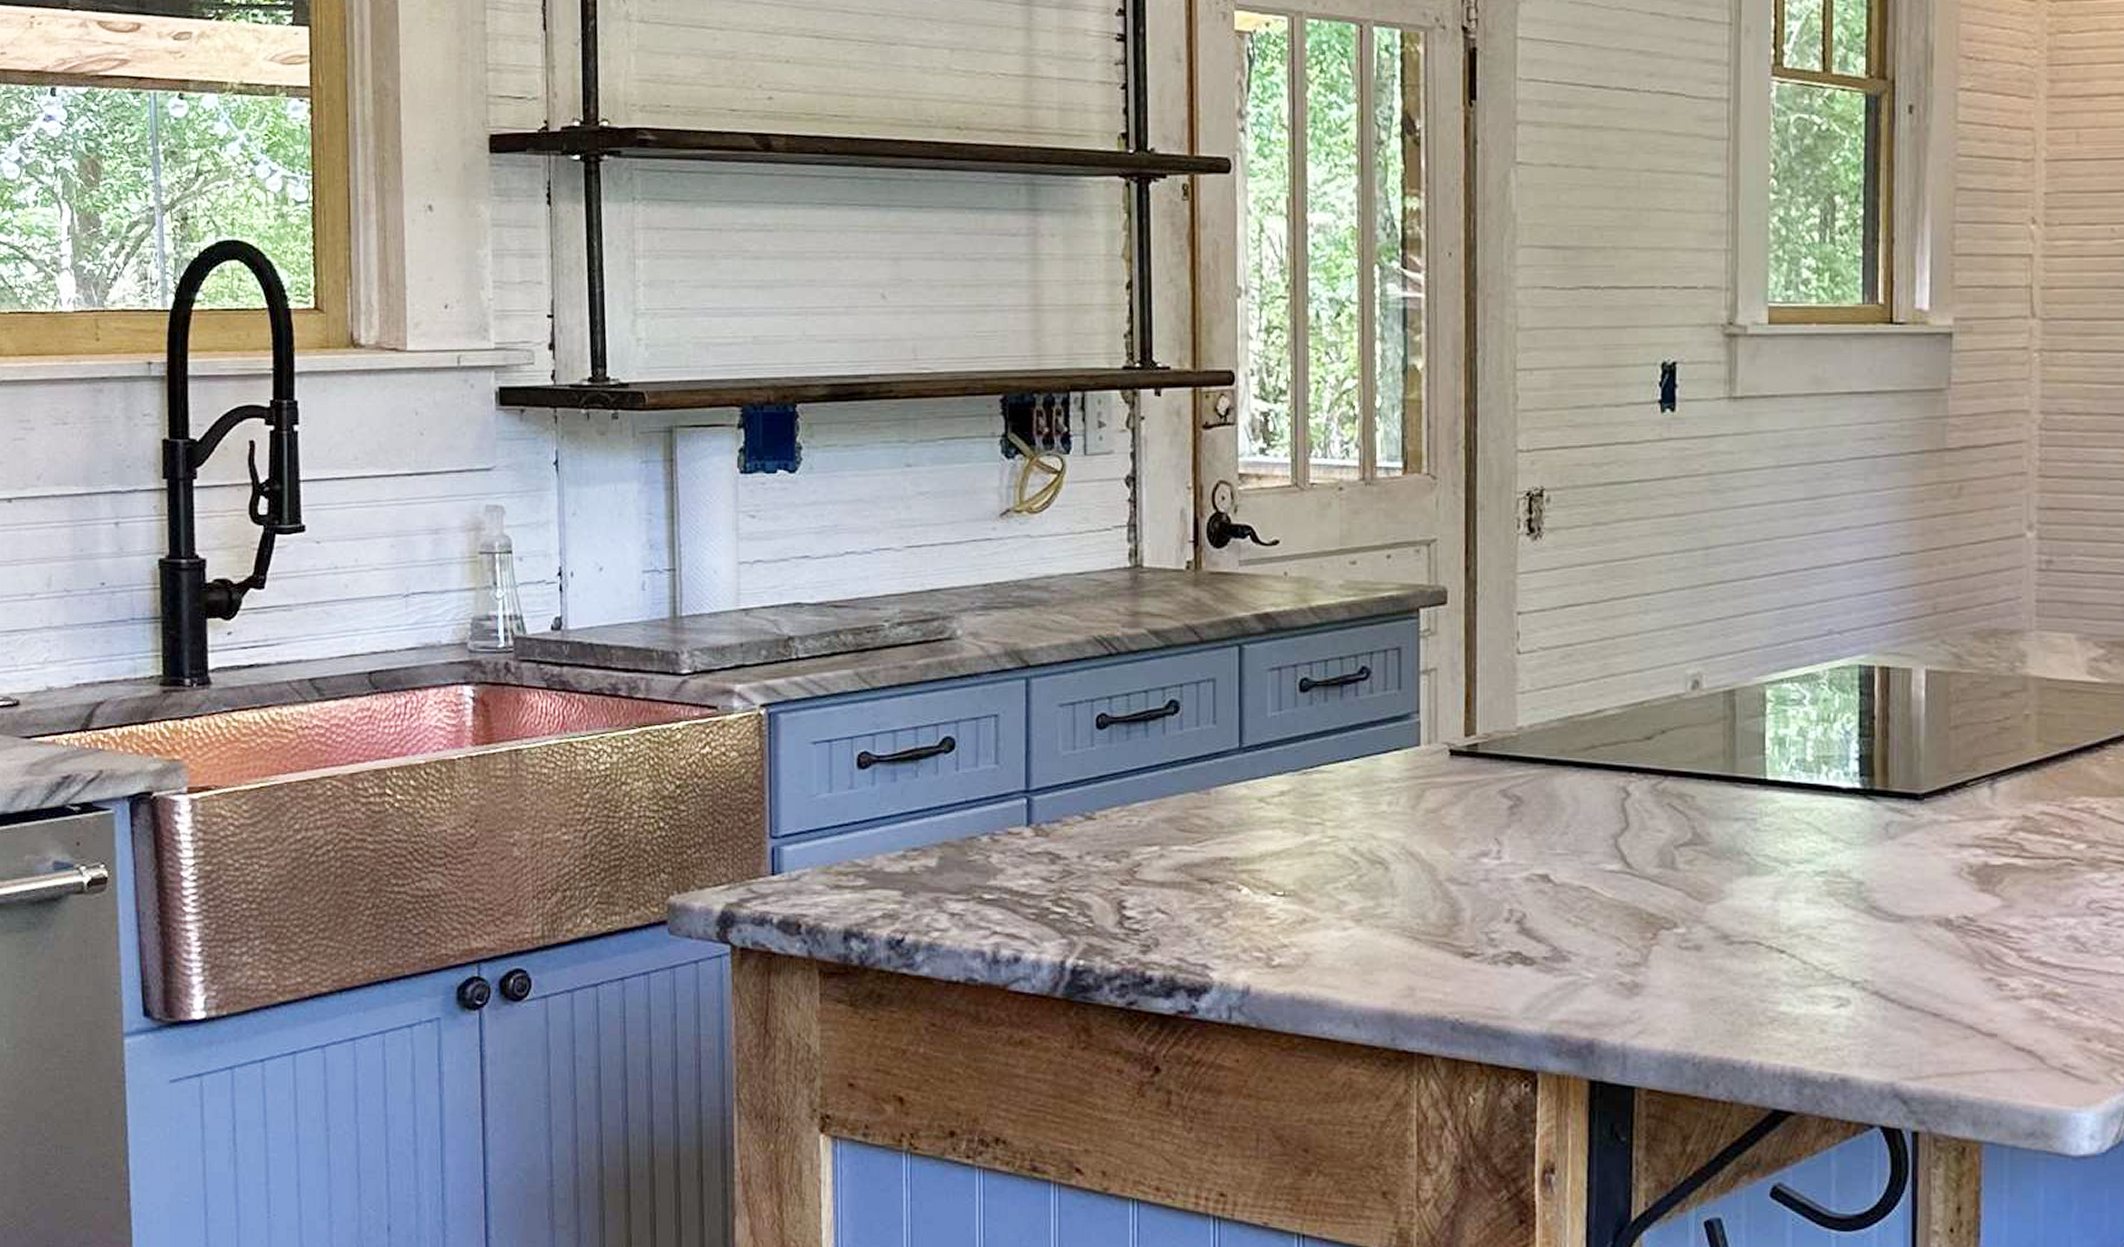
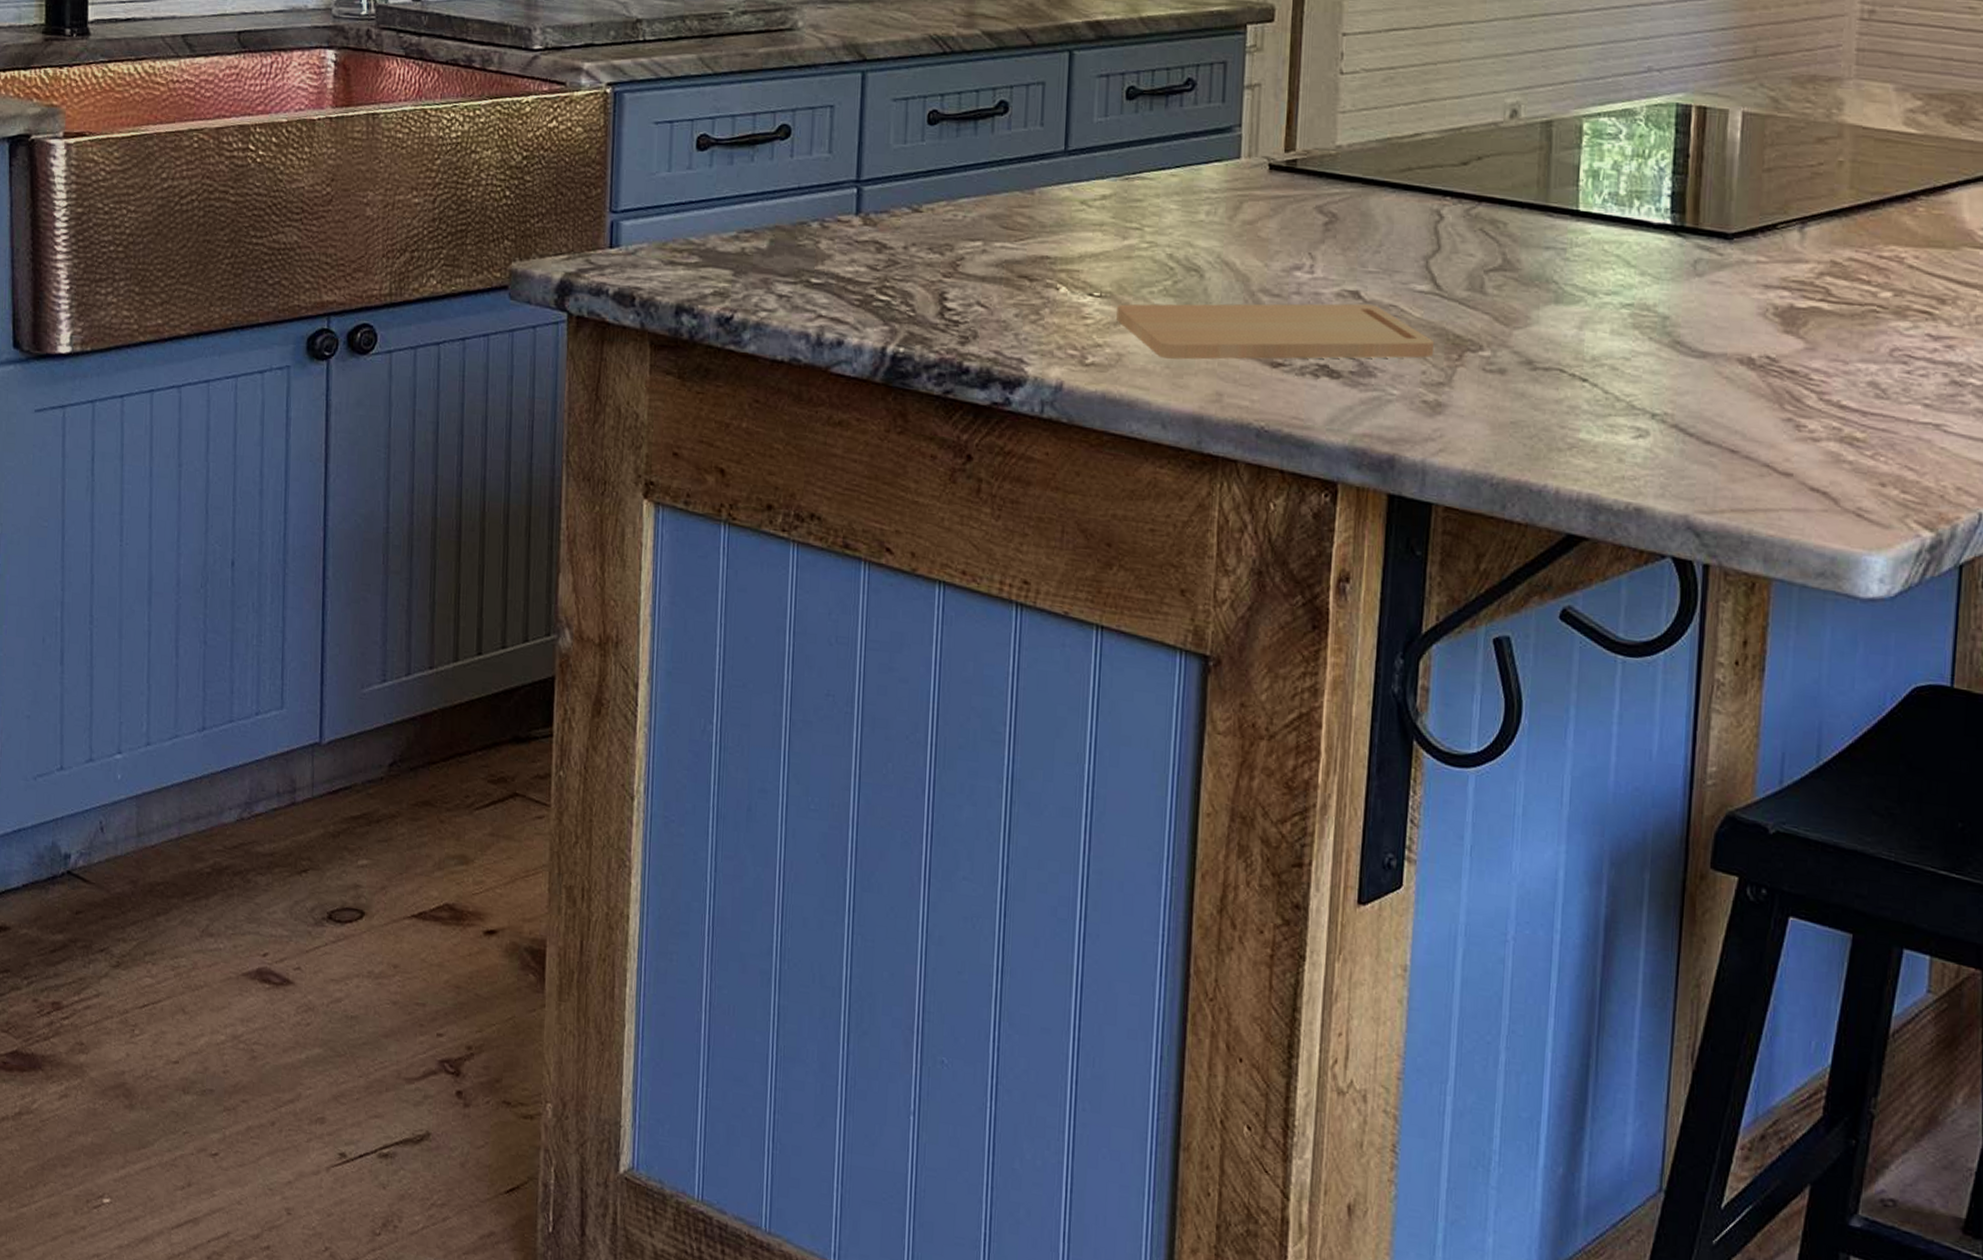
cutting board: none [1302,887,1628,956] -> present [1116,303,1435,360]

